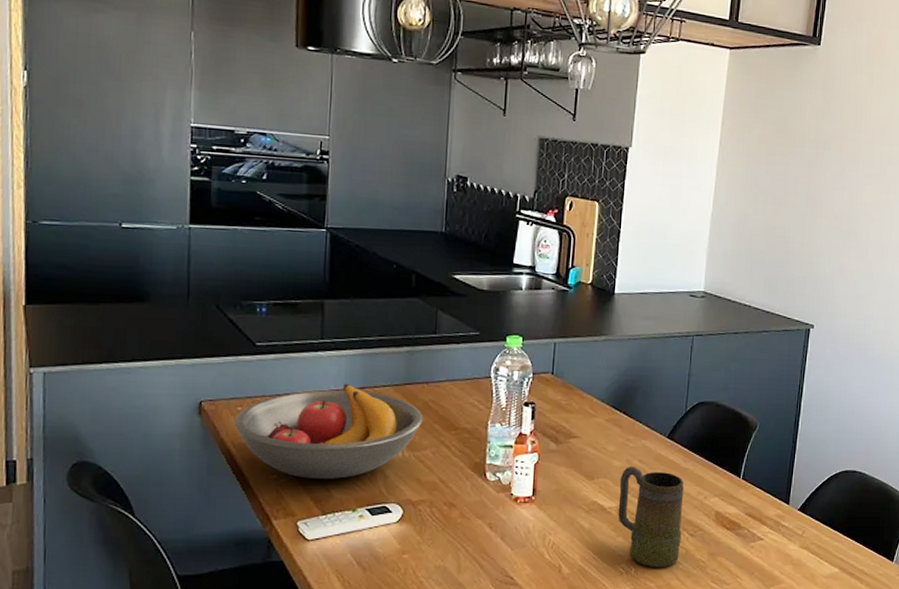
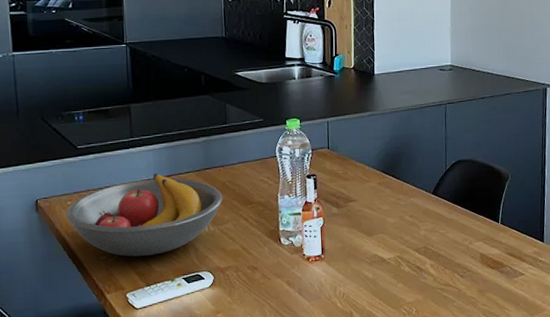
mug: present [618,466,684,568] -> none [395,221,453,307]

